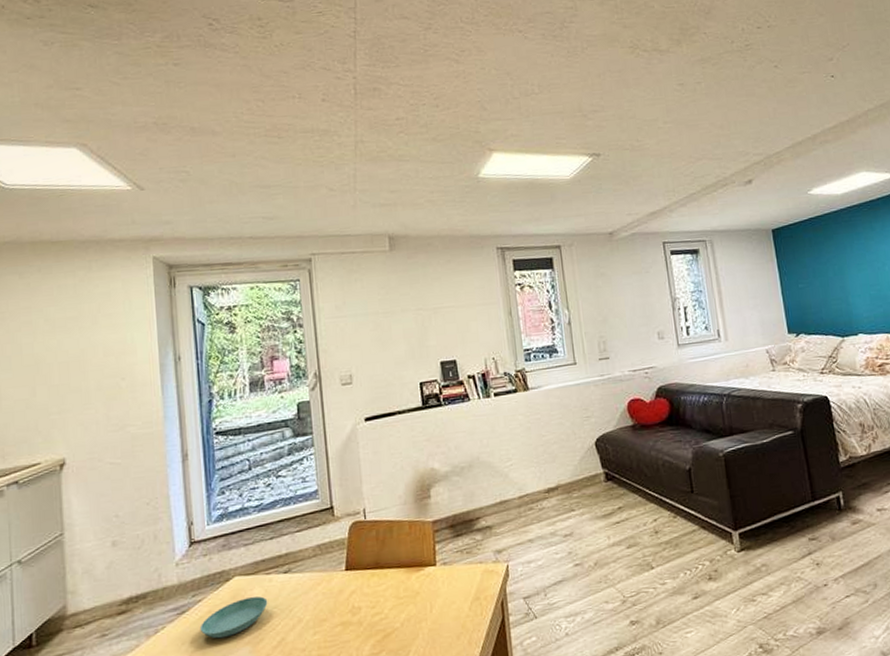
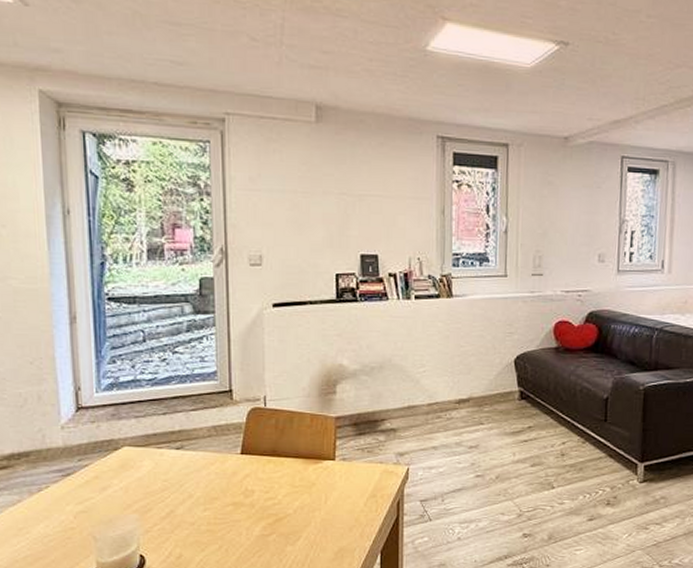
saucer: present [199,596,268,639] -> none [85,467,158,504]

